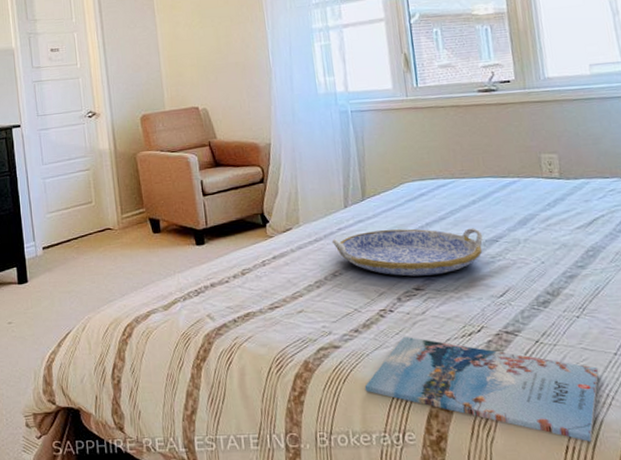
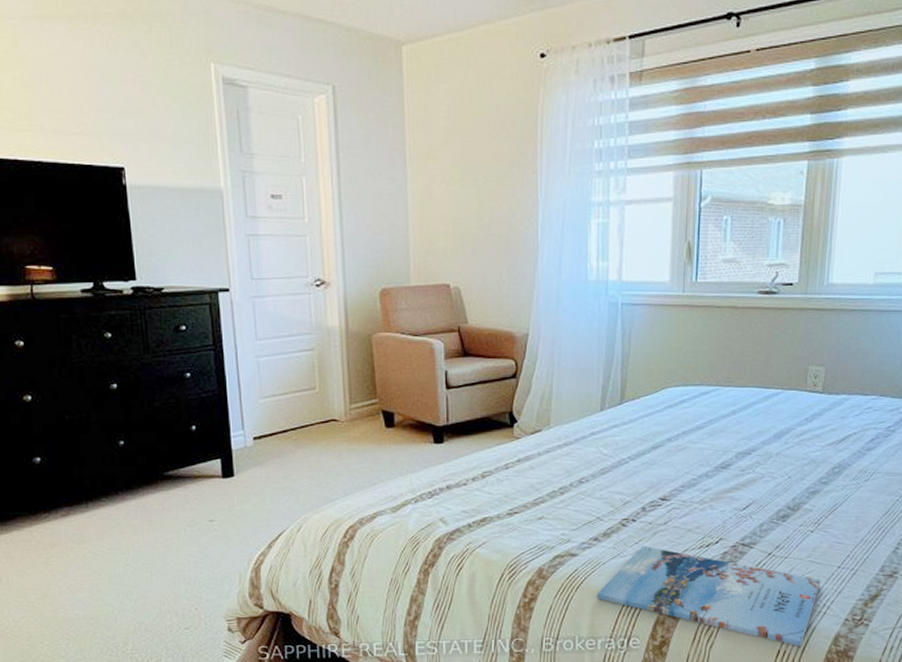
serving tray: present [331,228,483,277] -> none [582,437,737,486]

